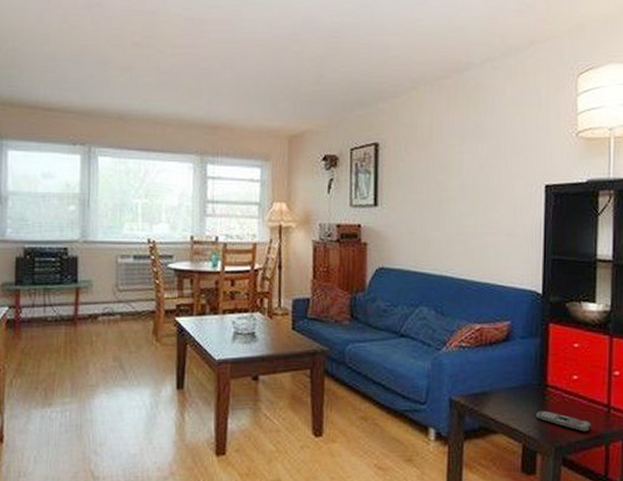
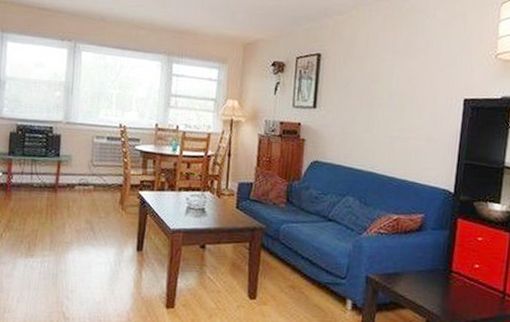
remote control: present [536,410,591,433] -> none [440,292,487,314]

